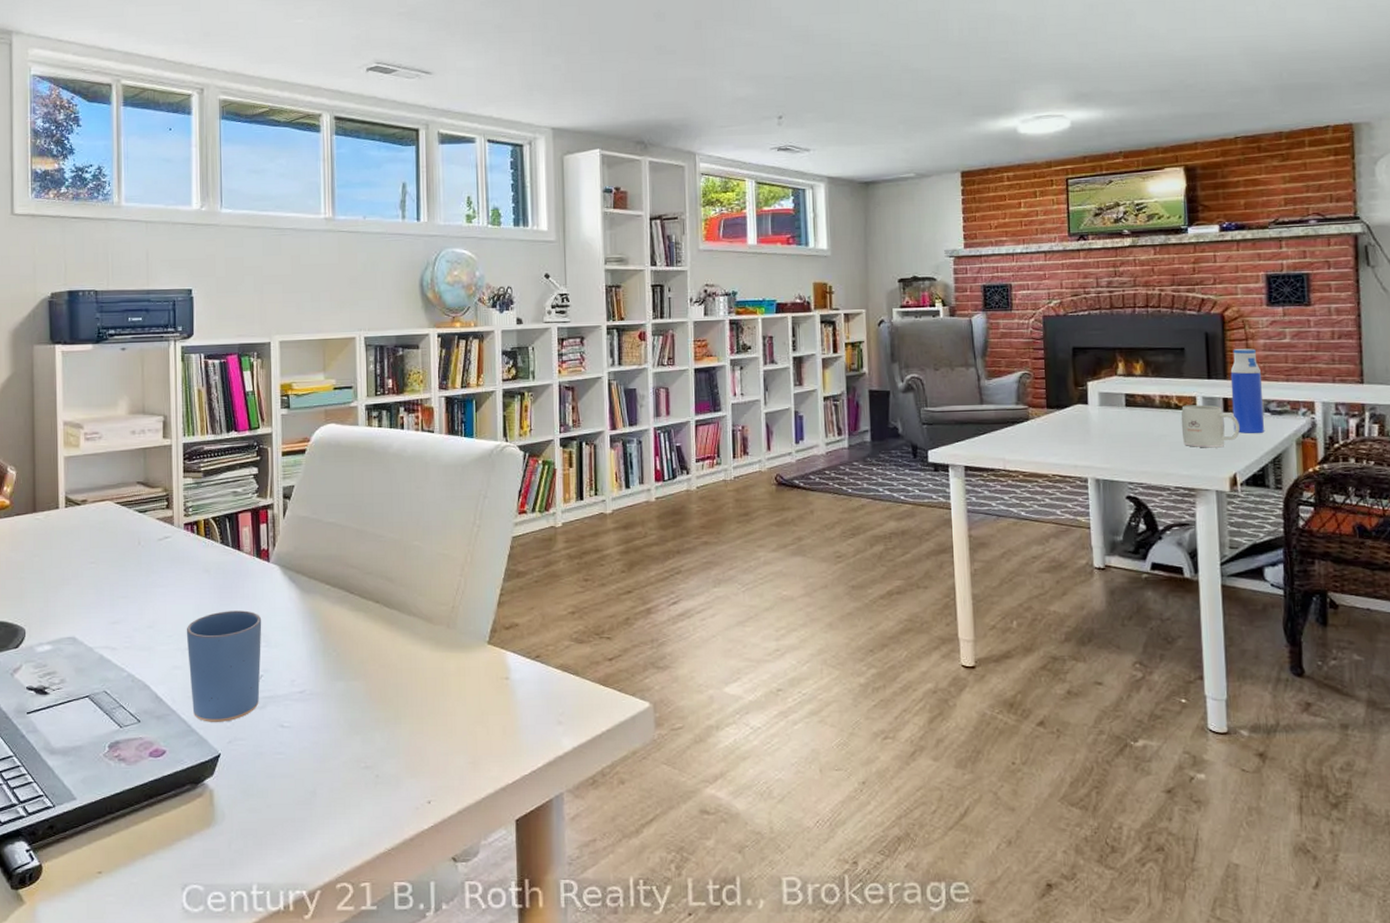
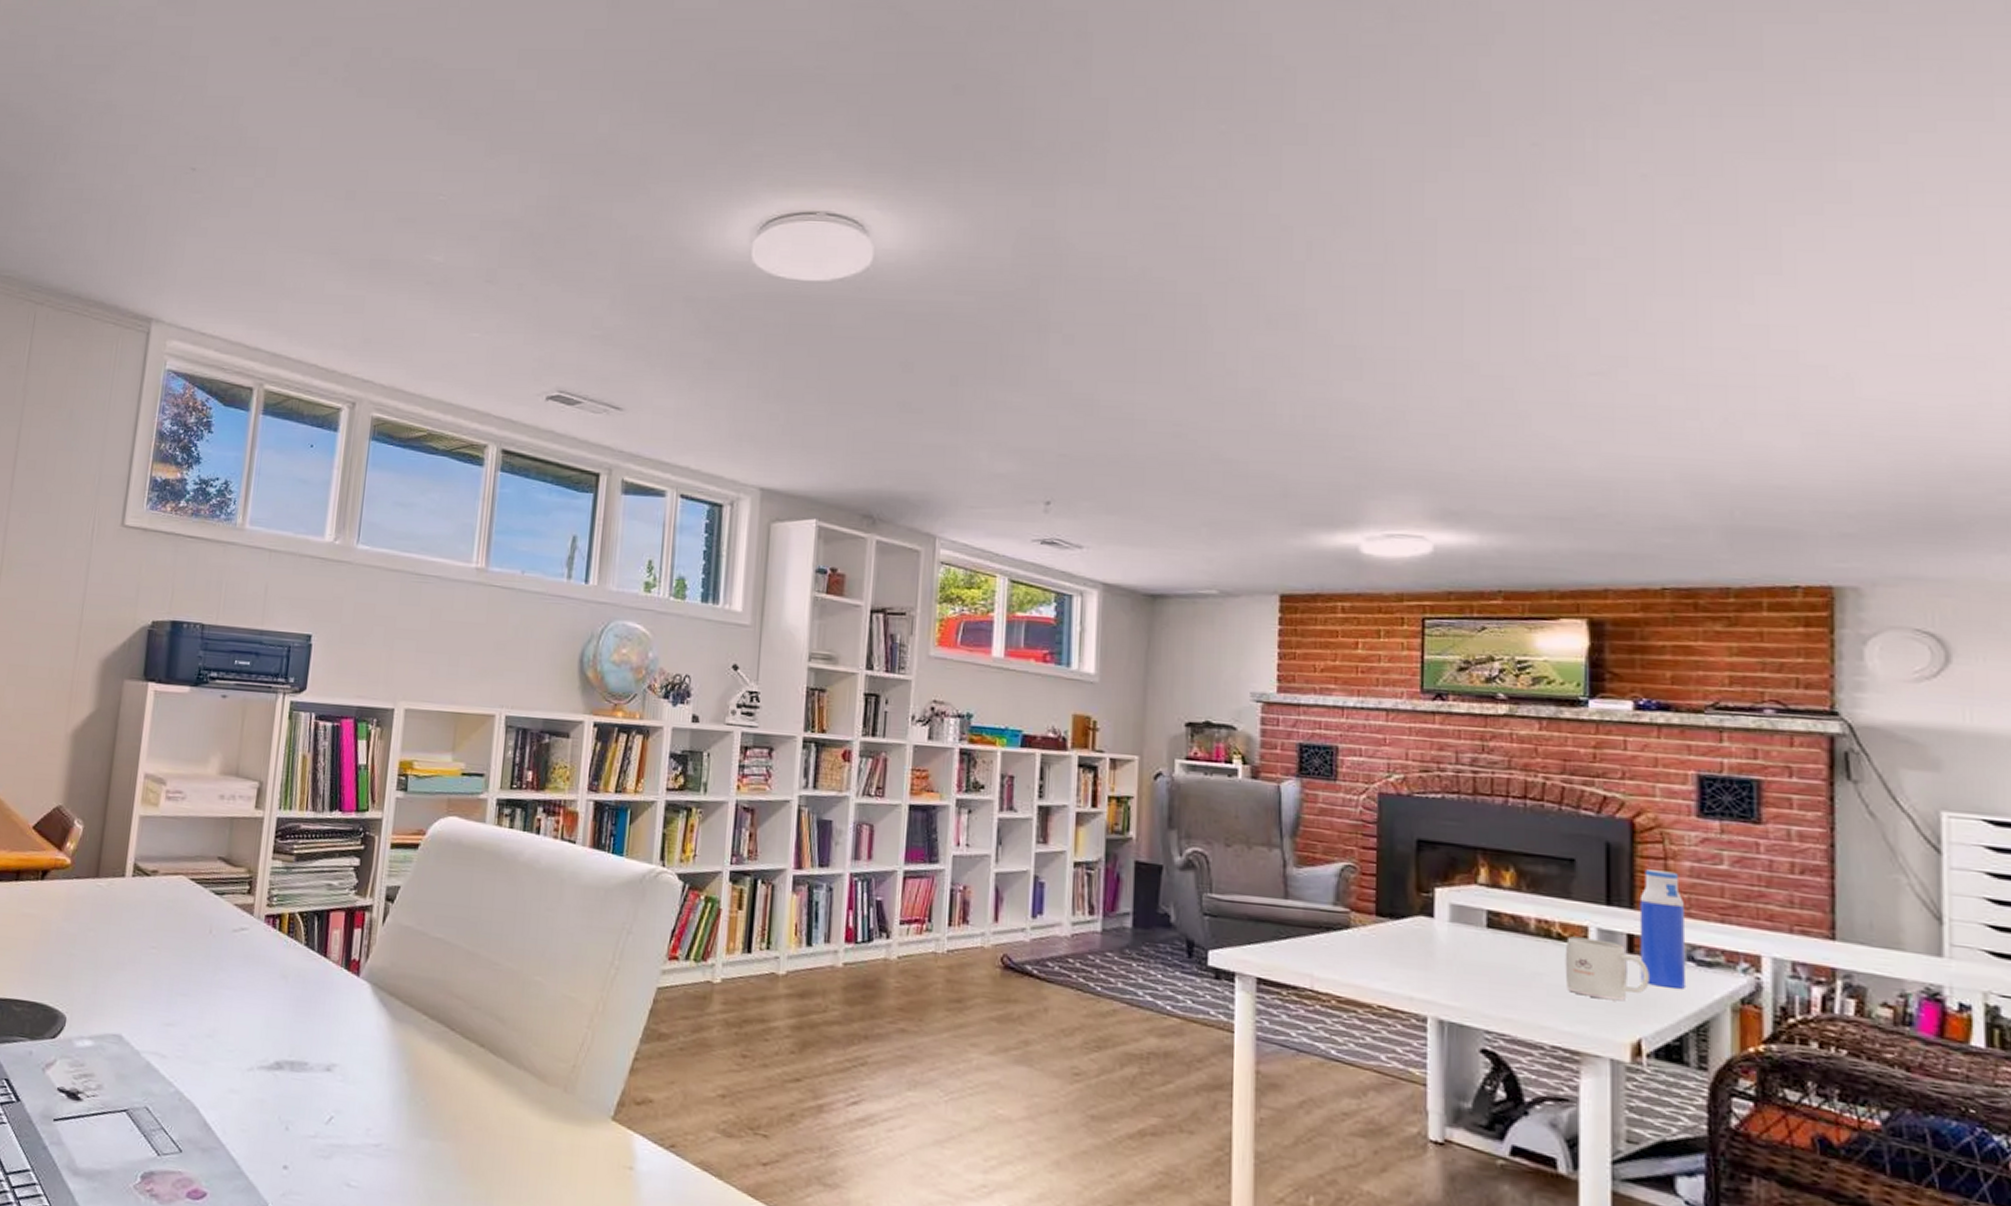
mug: present [186,610,262,722] -> none [245,1029,341,1169]

